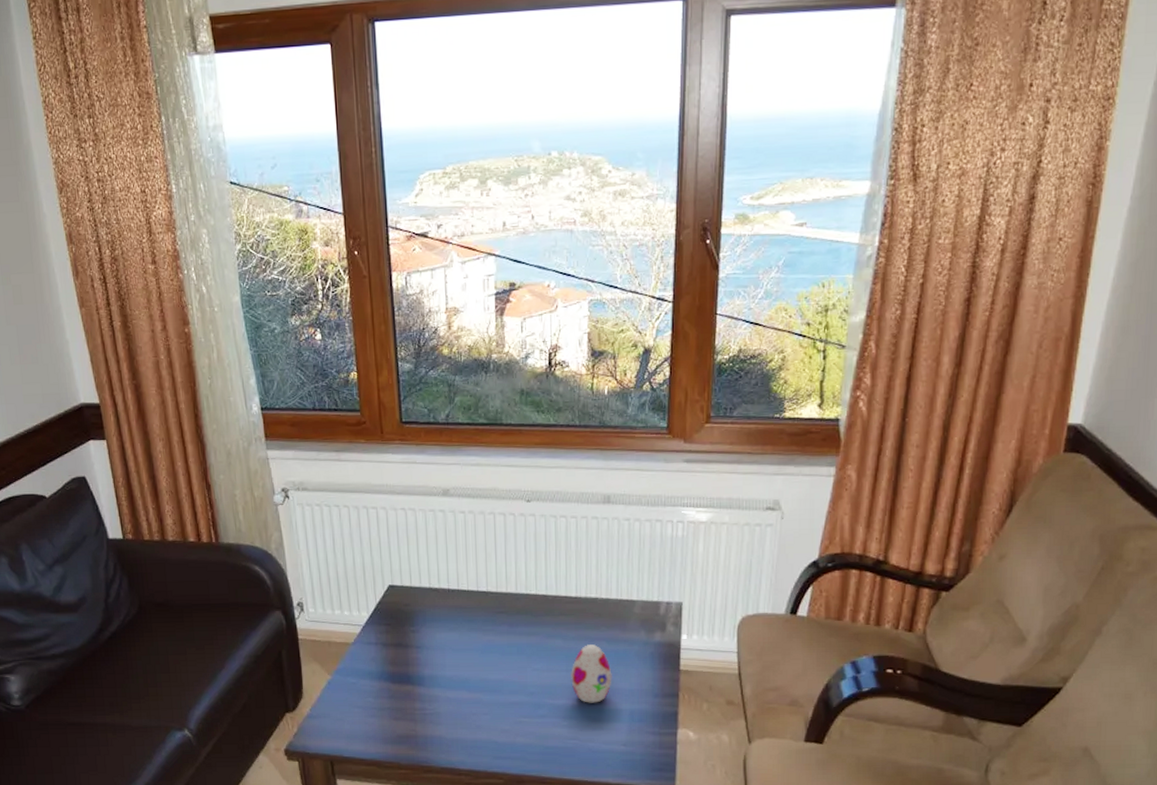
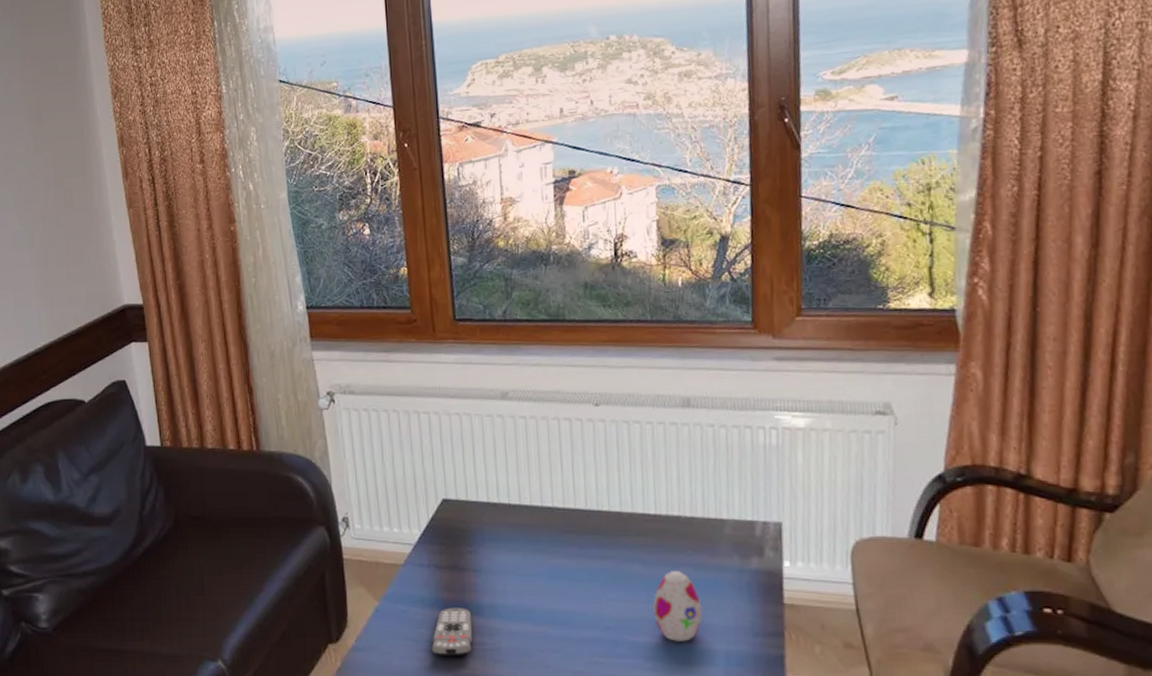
remote control: none [378,679,414,721] -> present [431,607,472,656]

